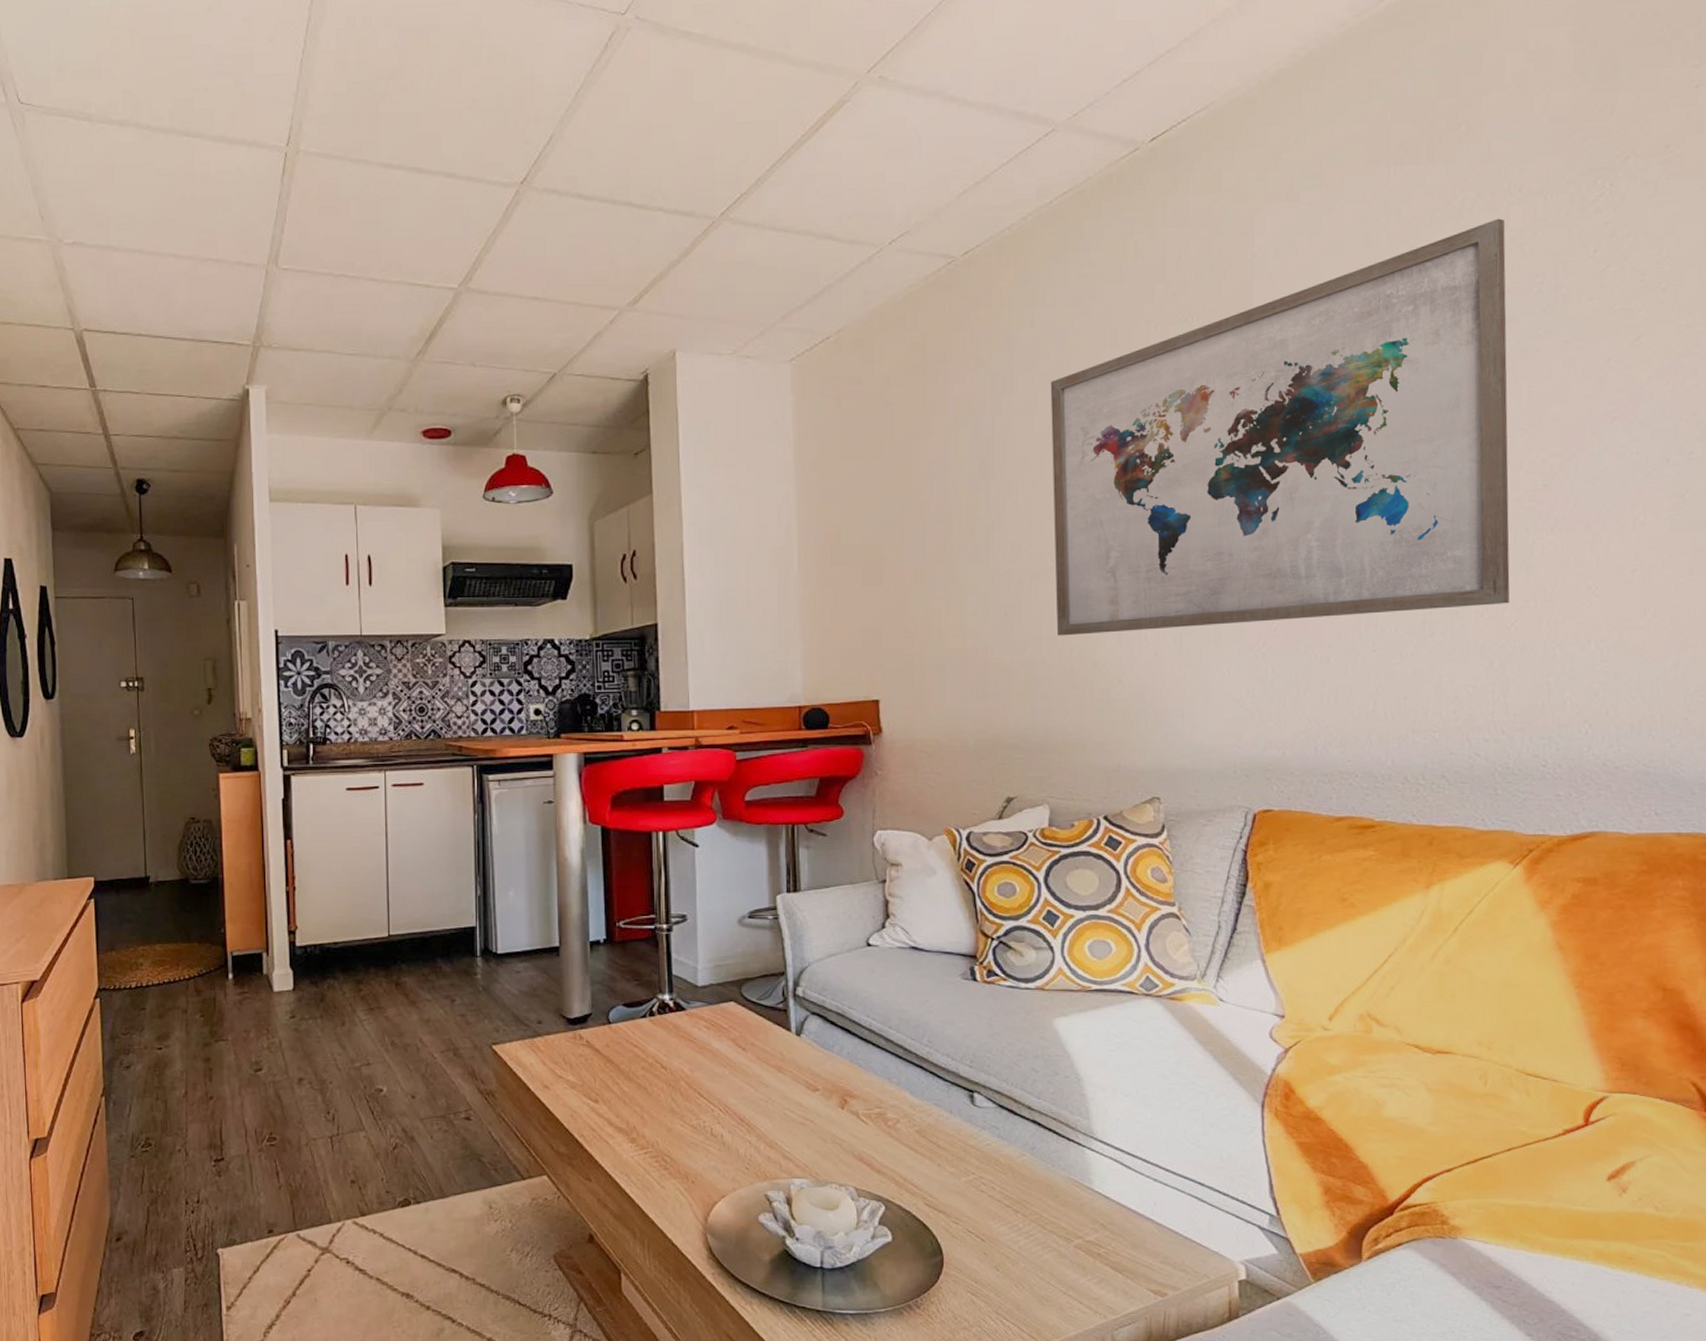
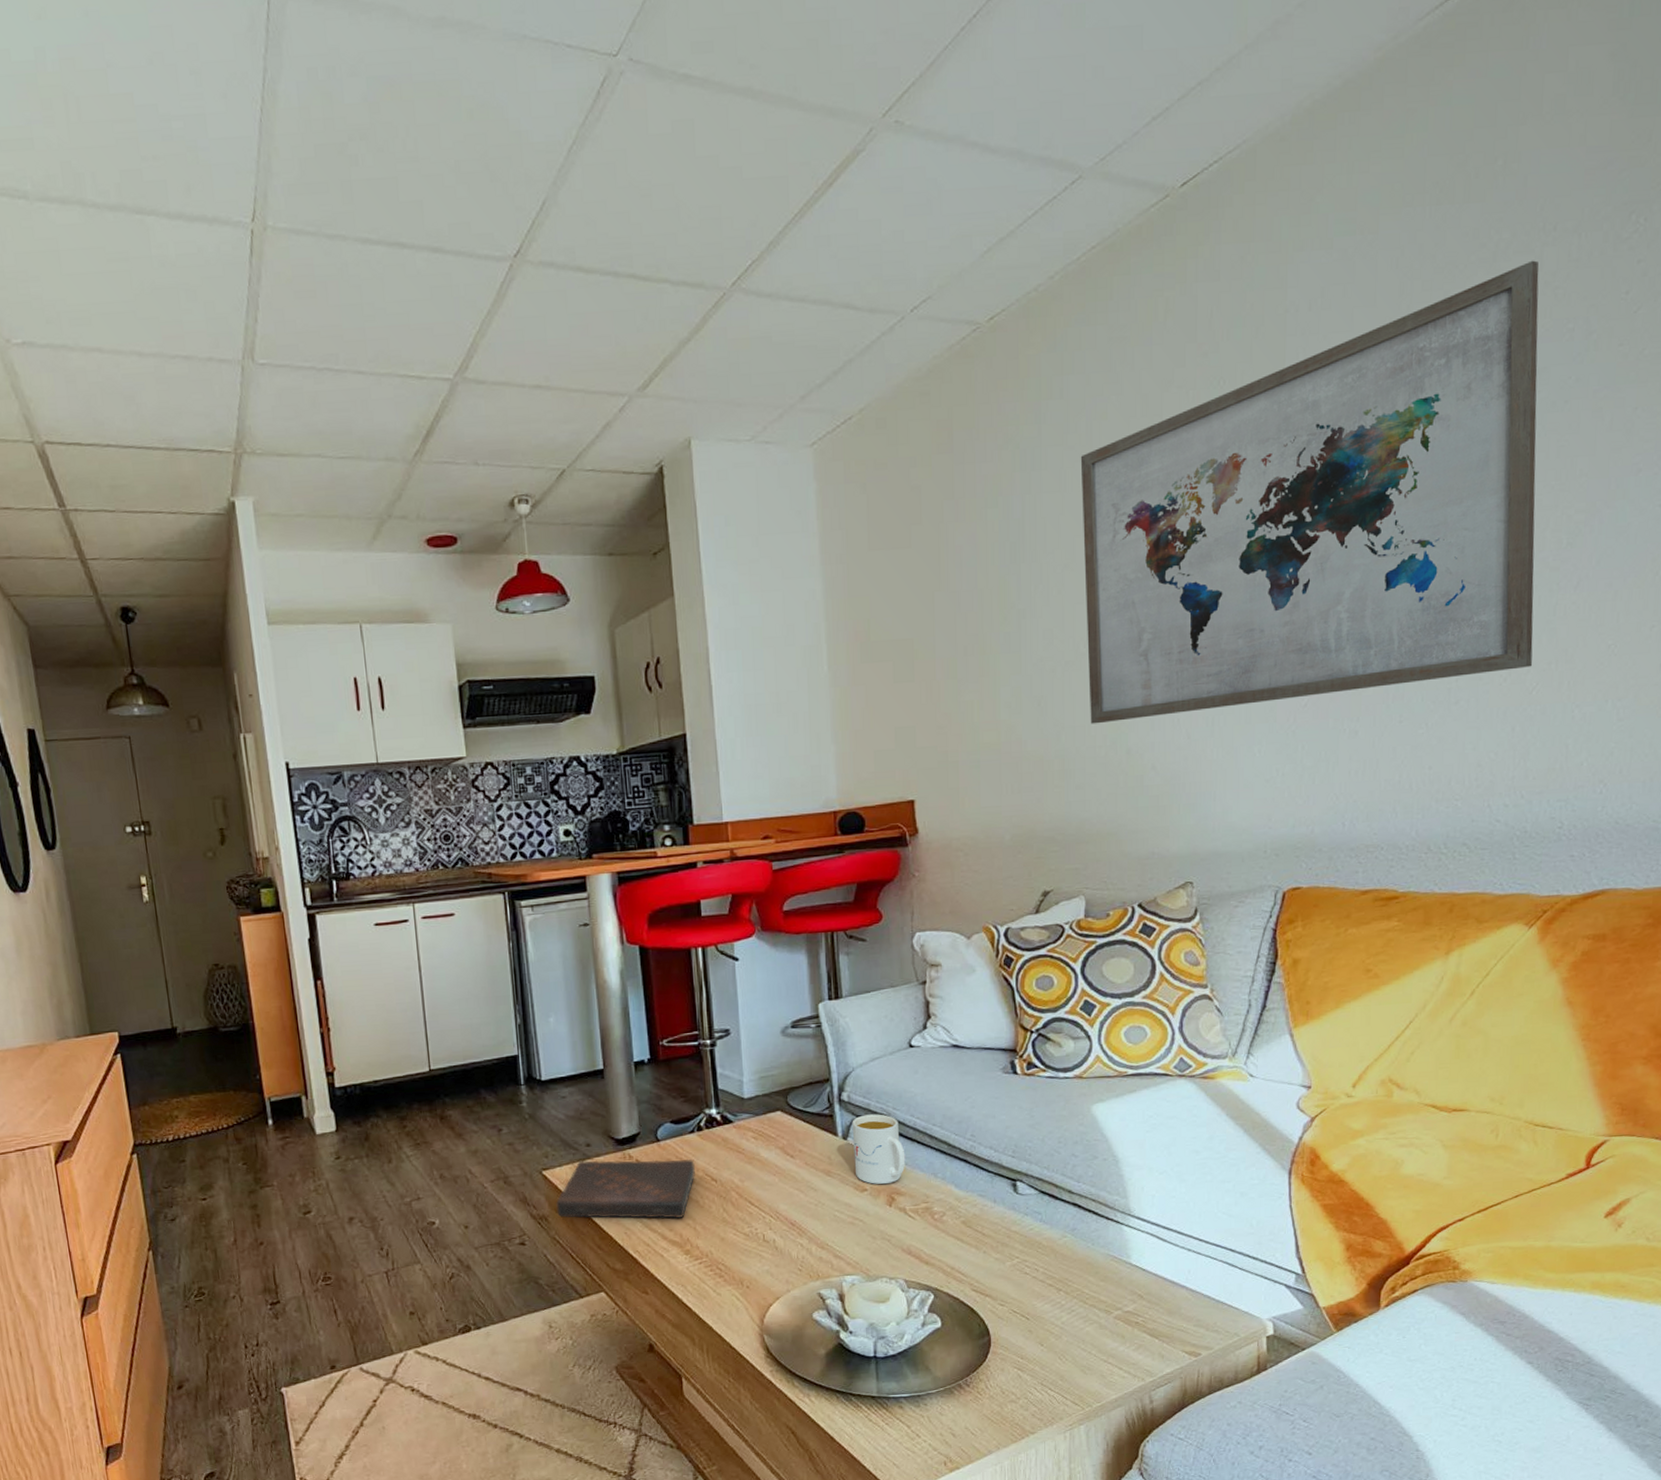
book: none [504,1038,645,1105] -> present [556,1159,695,1219]
mug: none [806,1012,860,1086] -> present [852,1114,906,1185]

